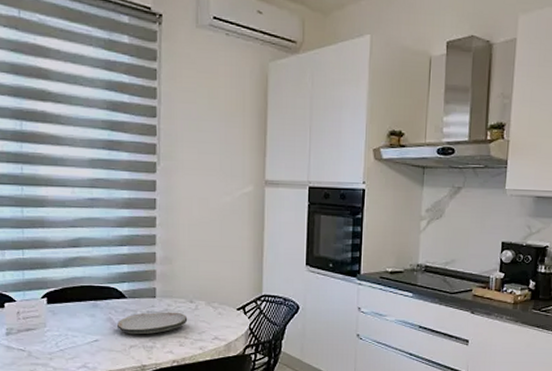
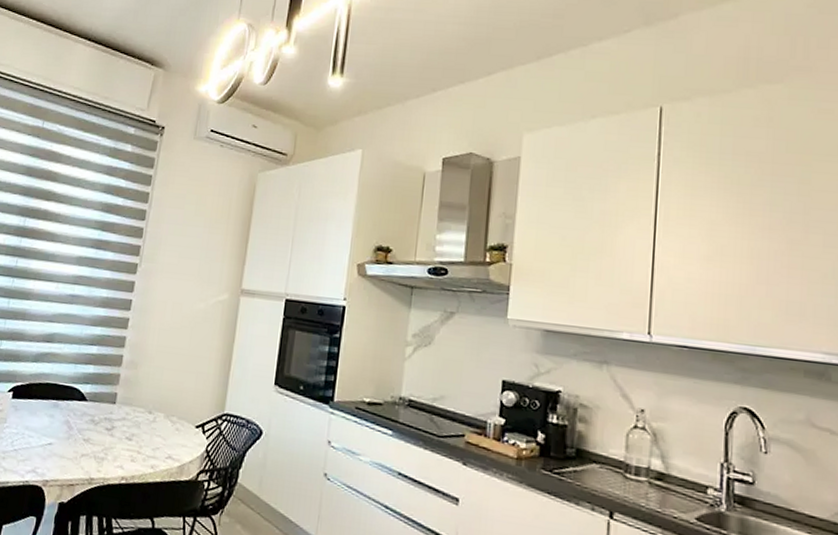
plate: present [116,312,188,335] -> none [72,419,144,444]

